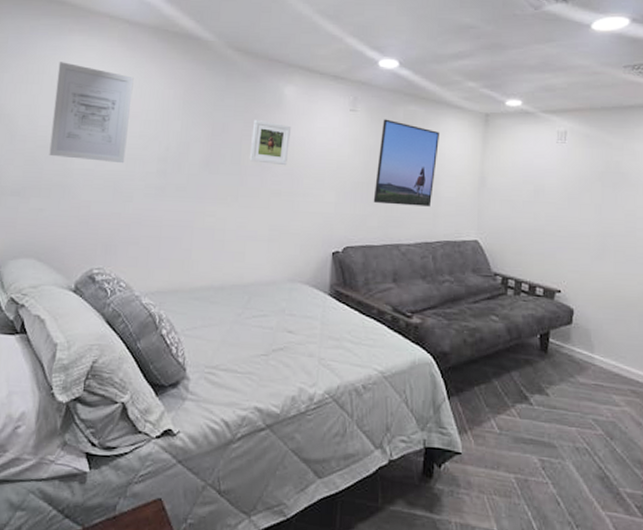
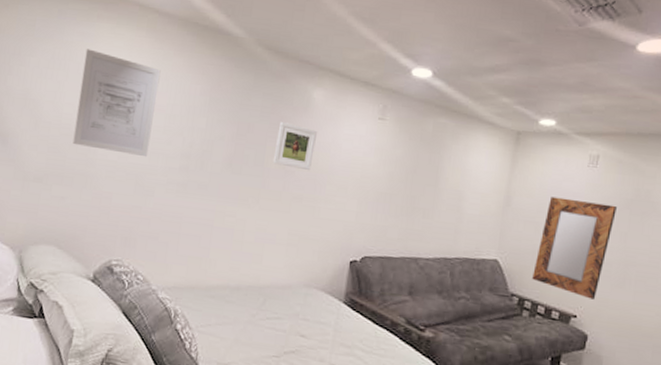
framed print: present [373,119,440,207] -> none [395,130,469,222]
home mirror: none [513,174,589,273] -> present [532,196,617,300]

